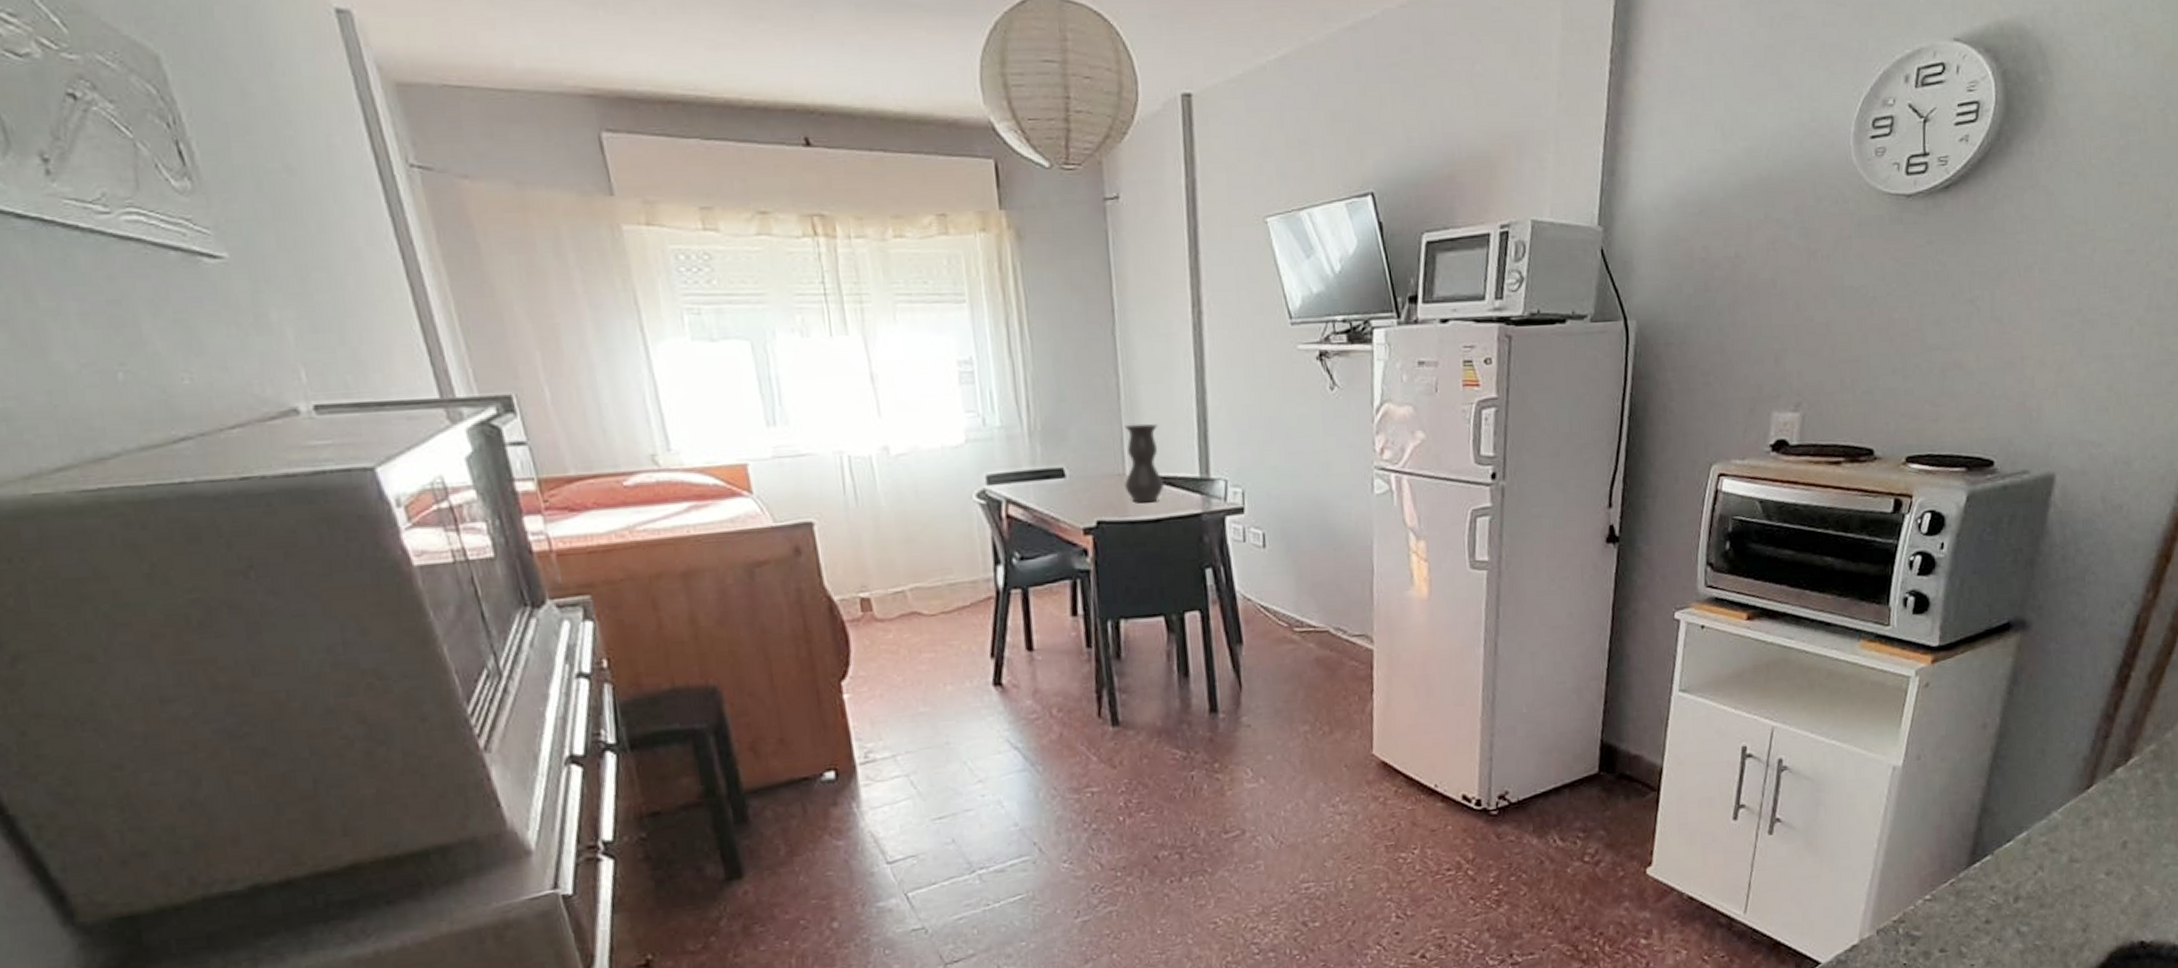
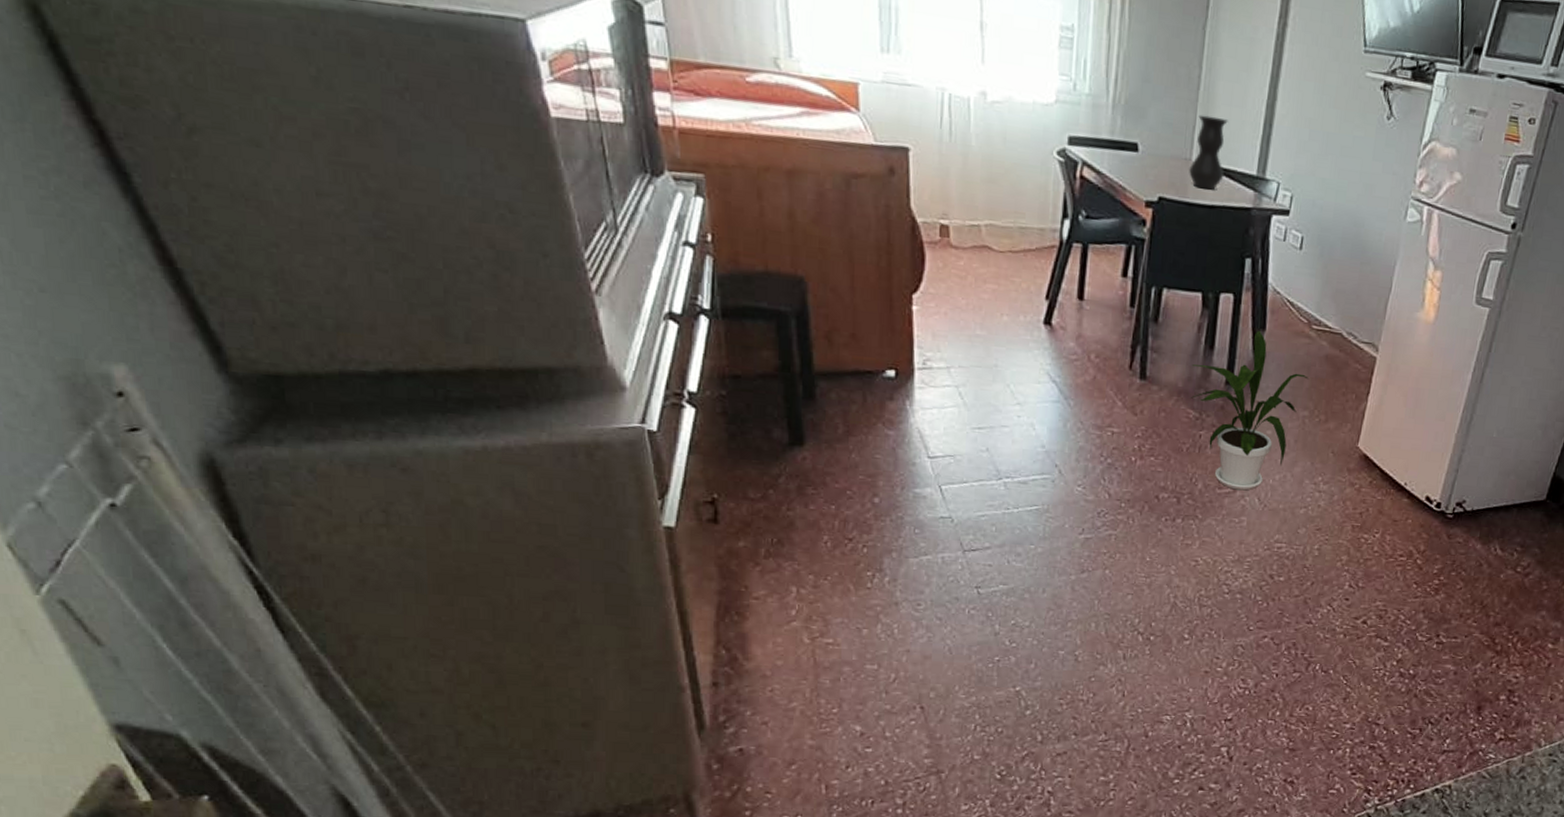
house plant: none [1167,645,1303,832] -> present [1190,330,1309,491]

